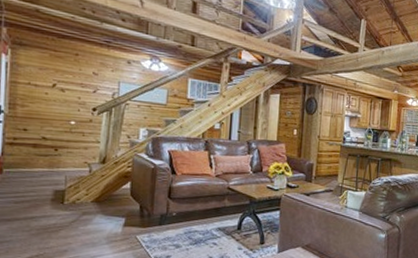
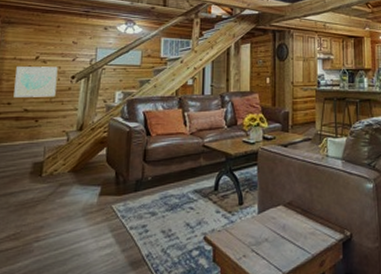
wall art: none [30,92,78,128] -> present [13,66,58,98]

